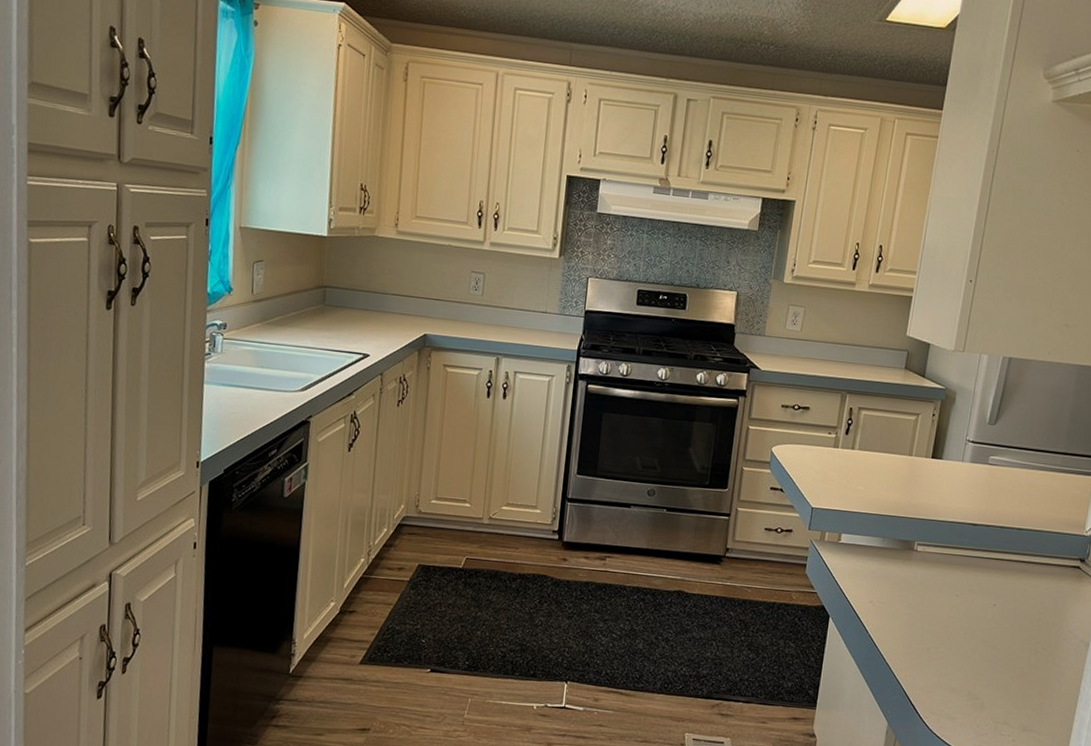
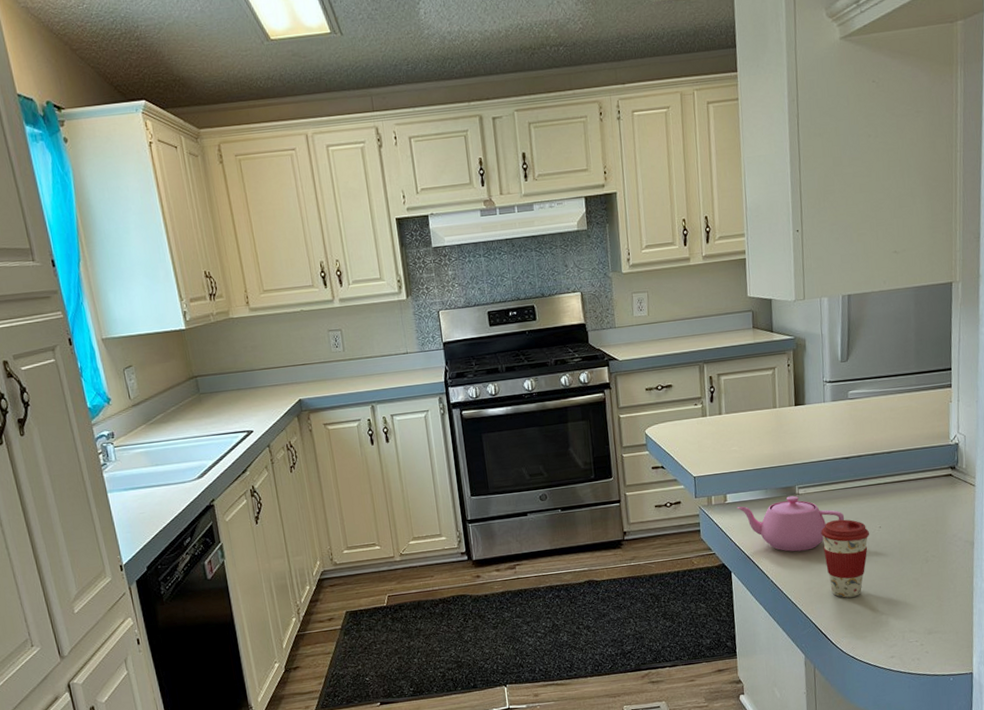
teapot: none [849,548,960,612] -> present [737,495,845,552]
coffee cup: none [929,586,983,673] -> present [821,519,870,598]

